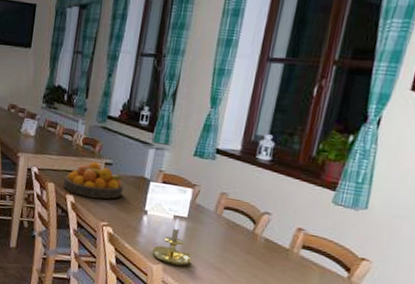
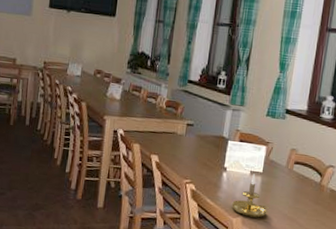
fruit bowl: present [63,161,126,199] -> none [148,123,206,158]

